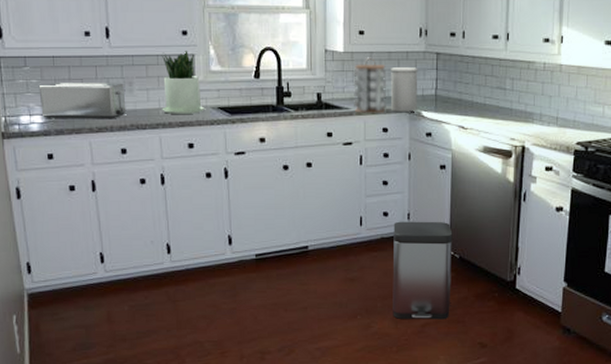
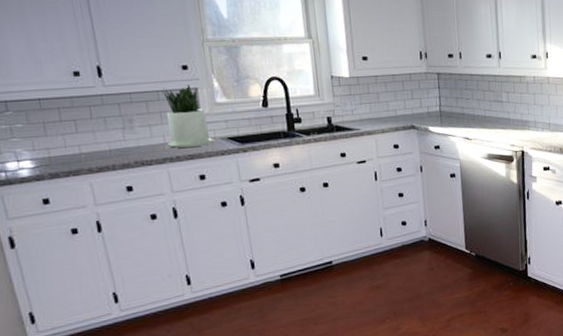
toaster: present [38,83,126,119] -> none [25,121,129,163]
spice rack: present [353,57,387,114] -> none [360,80,395,133]
canister: present [391,67,418,112] -> none [396,87,424,129]
pedal bin: present [392,221,453,320] -> none [412,225,472,318]

